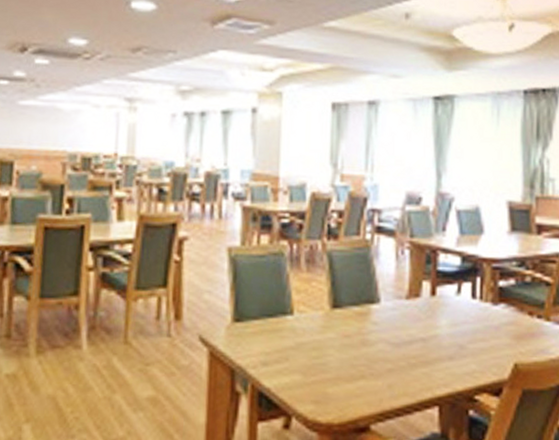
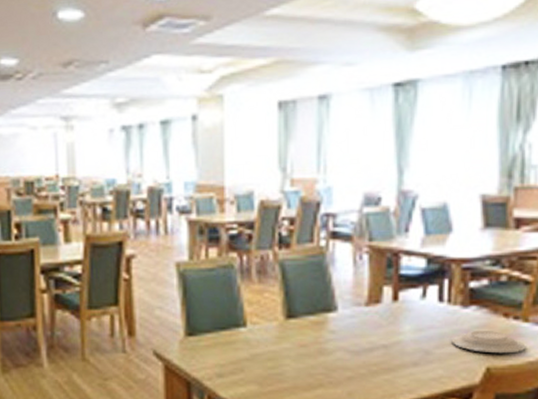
plate: none [483,327,548,351] -> present [451,330,526,354]

